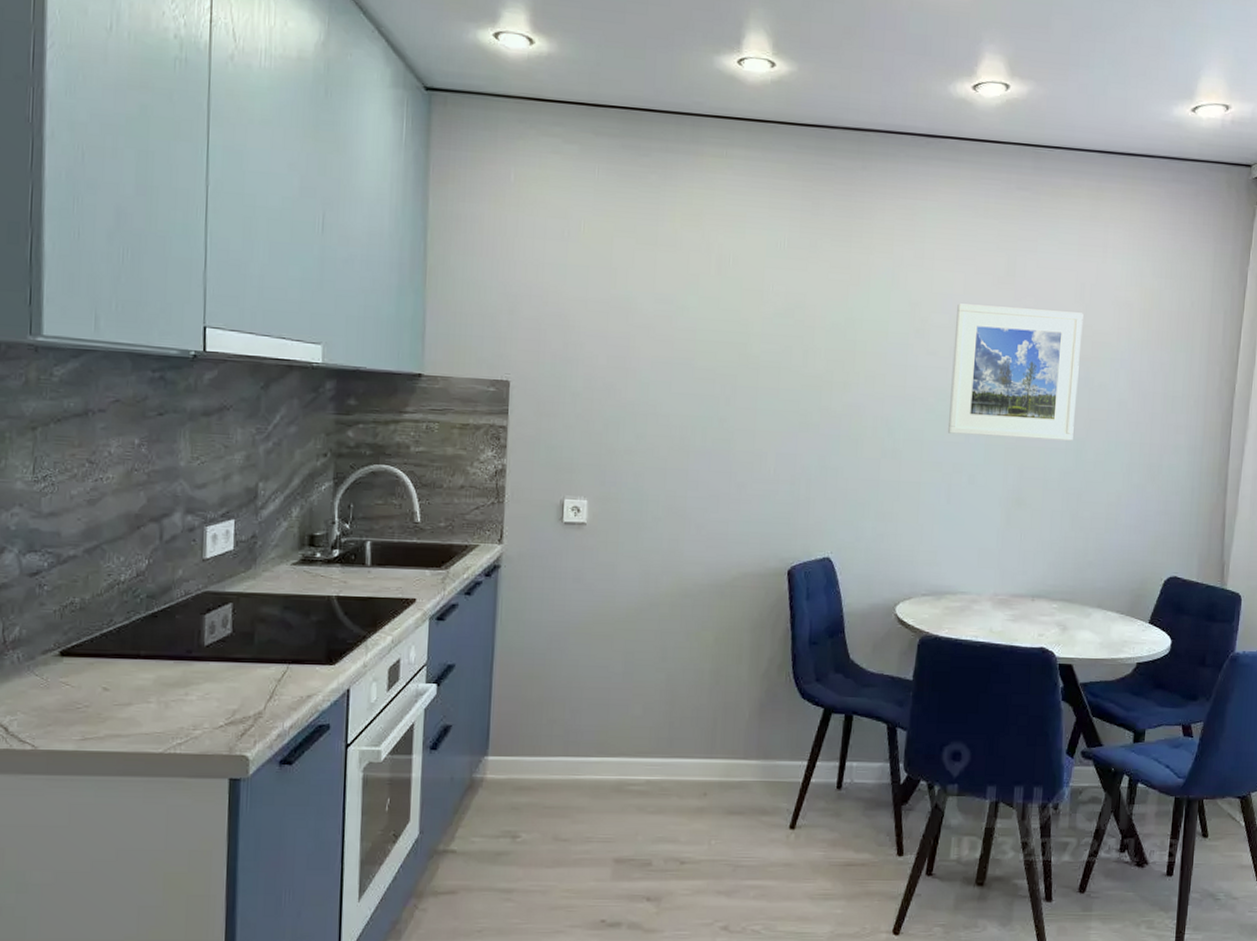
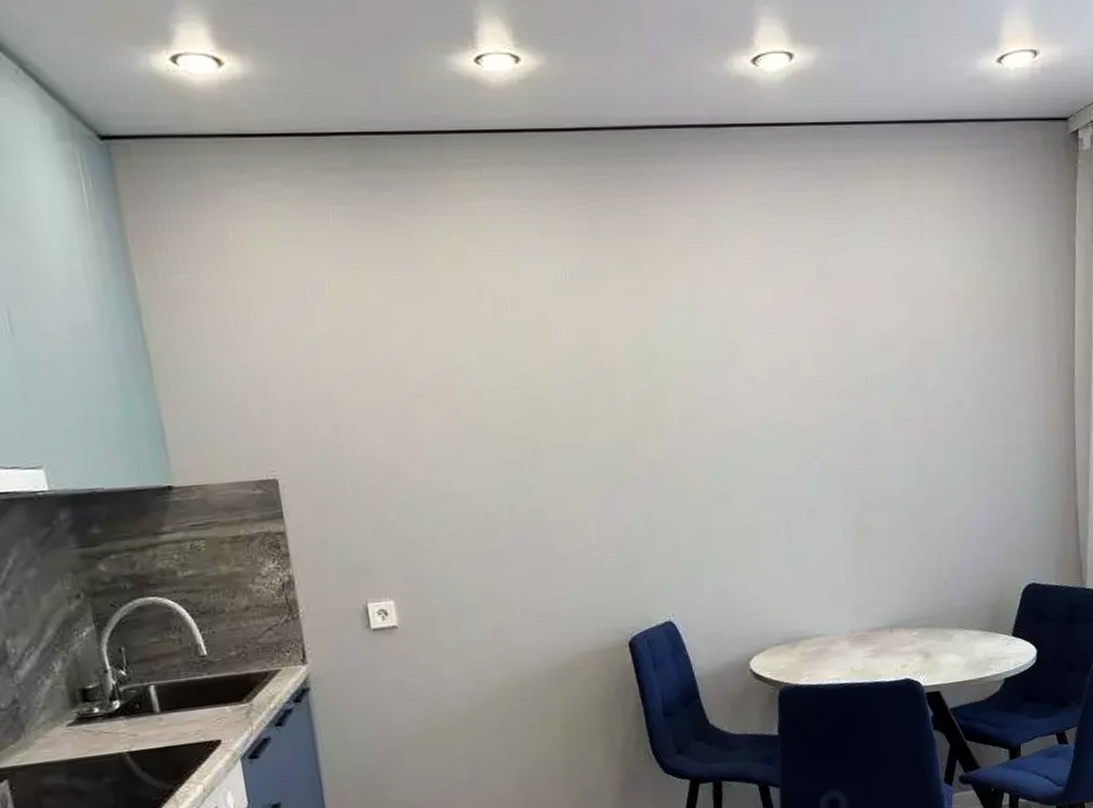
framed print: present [947,303,1084,441] -> none [769,311,912,466]

